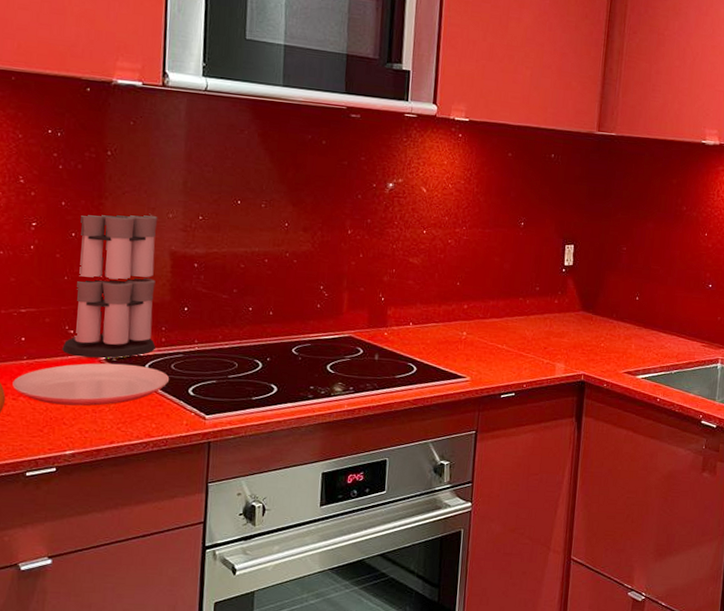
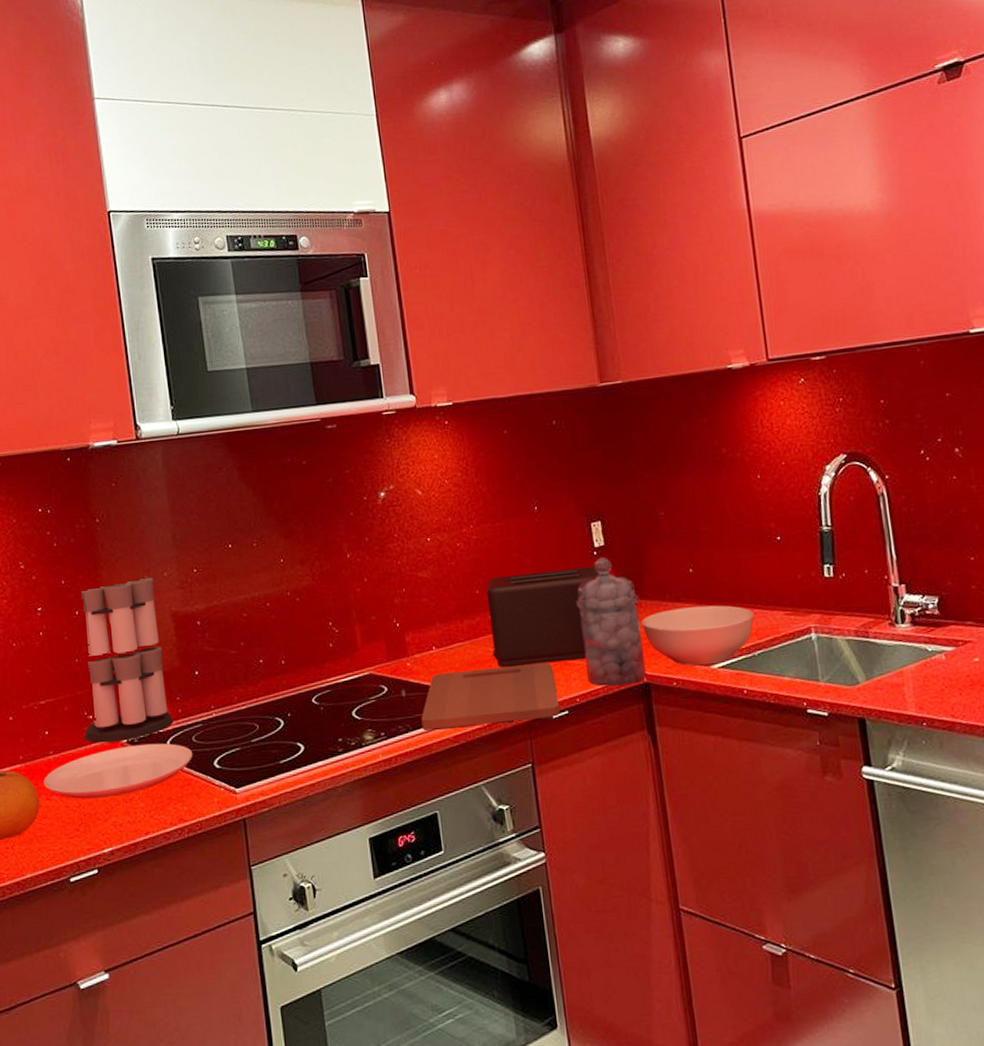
cutting board: none [387,346,510,397] -> present [421,662,560,730]
toaster: none [461,274,573,355] -> present [486,566,610,668]
canister: none [535,274,592,381] -> present [576,556,647,687]
bowl: none [589,326,679,375] -> present [641,605,755,666]

